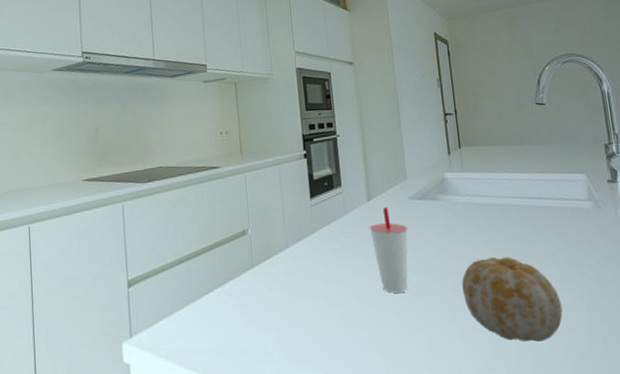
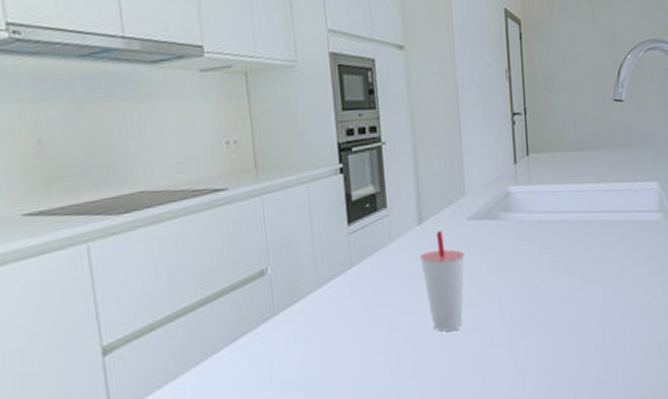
fruit: present [462,256,563,342] -> none [522,279,624,371]

